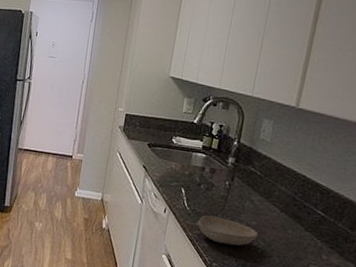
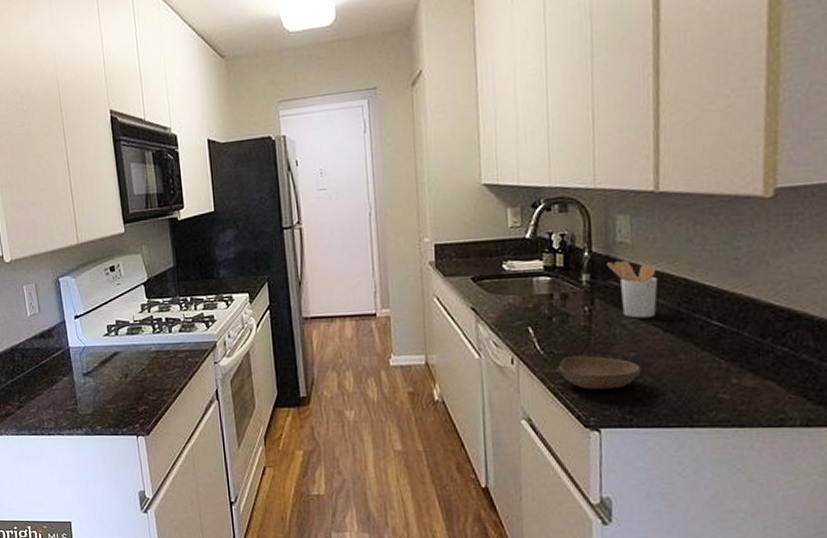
utensil holder: none [249,152,285,199] -> present [607,260,659,319]

